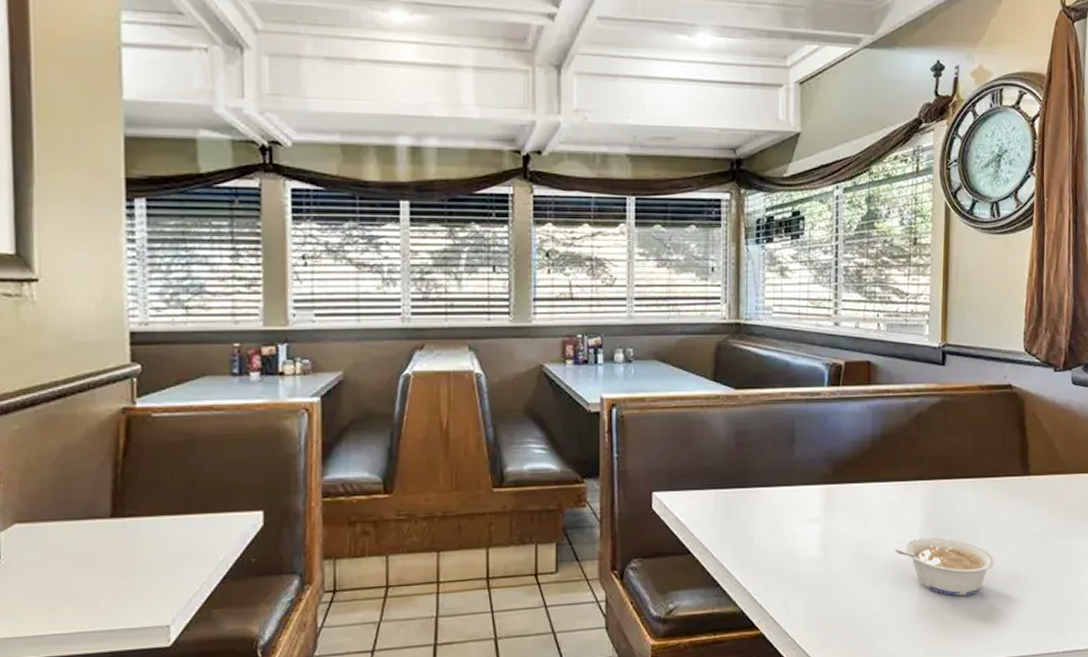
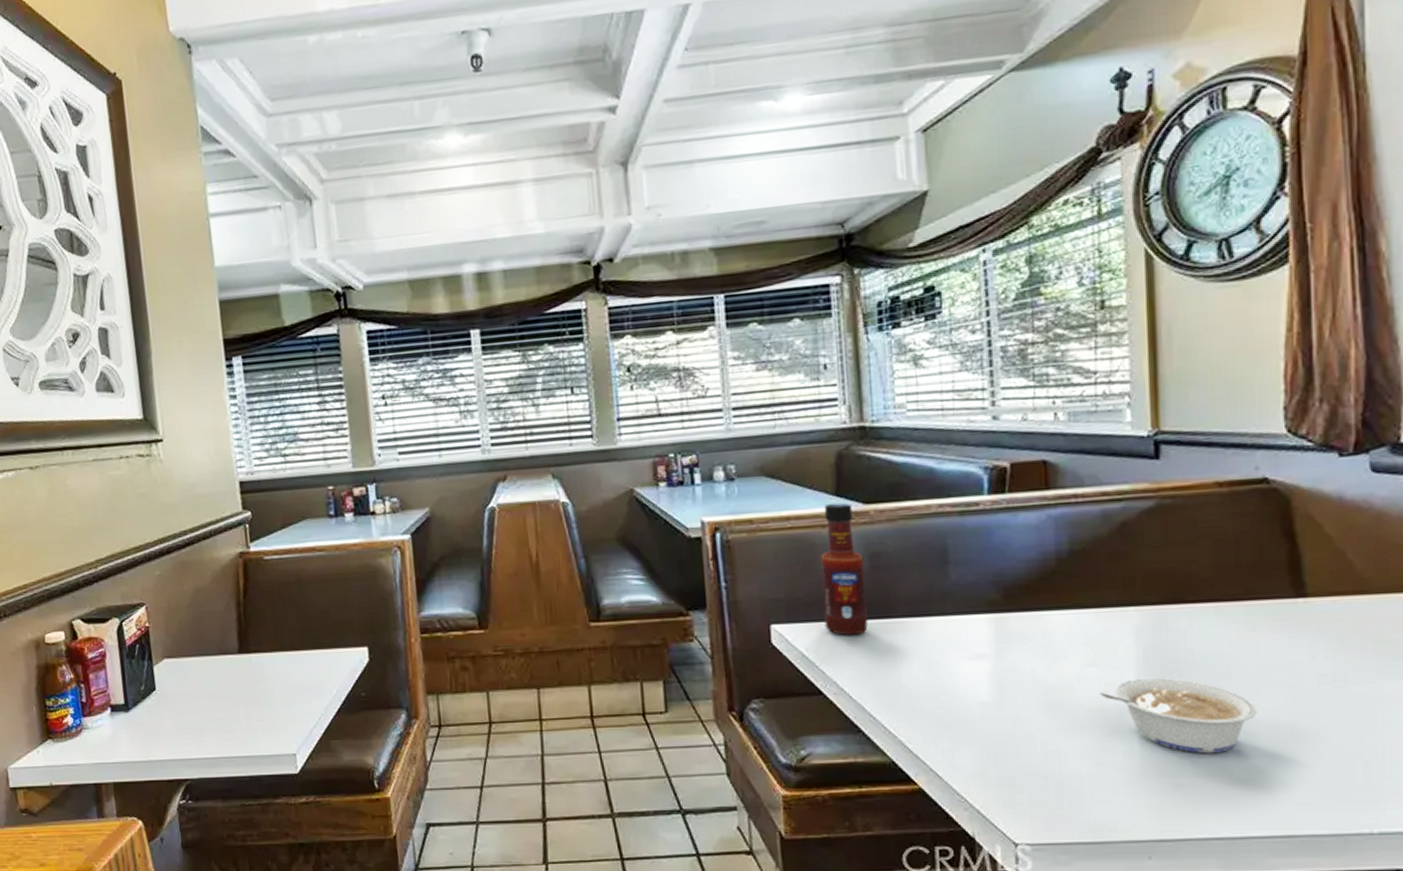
tabasco sauce: none [697,387,731,503] -> present [820,502,868,636]

